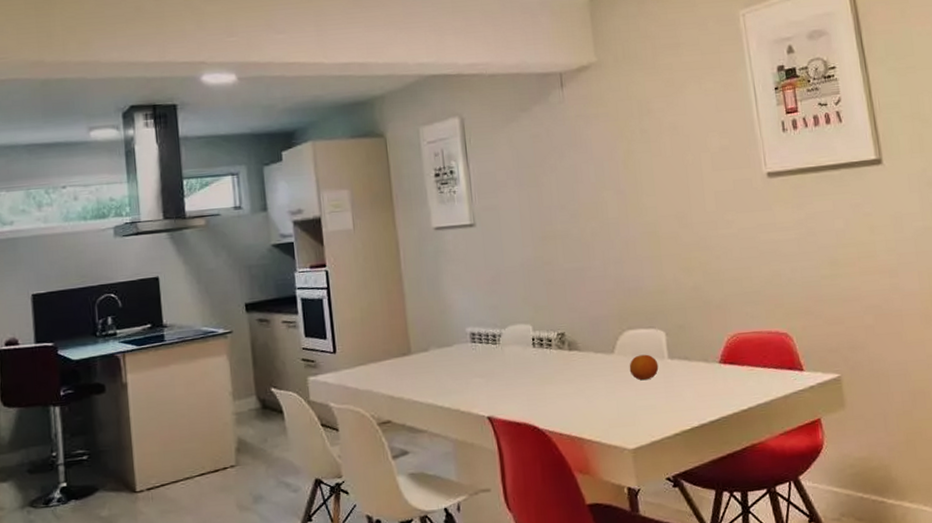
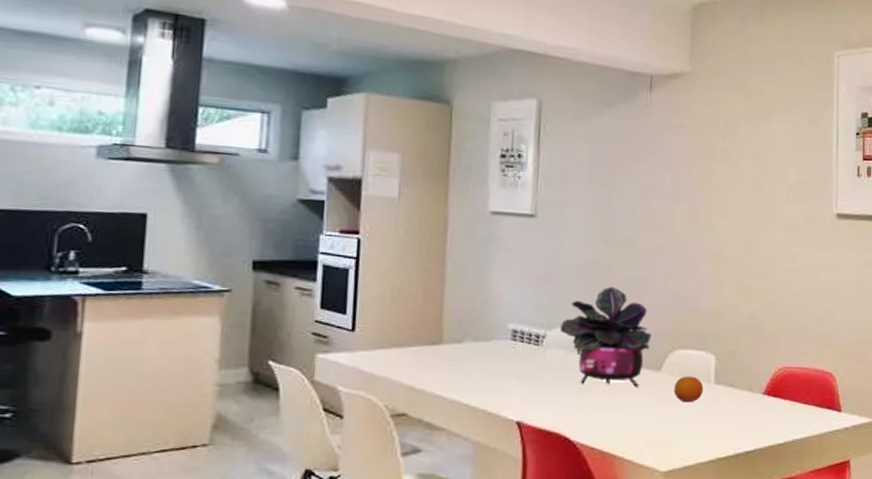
potted plant: none [513,279,600,375] -> present [560,286,652,388]

